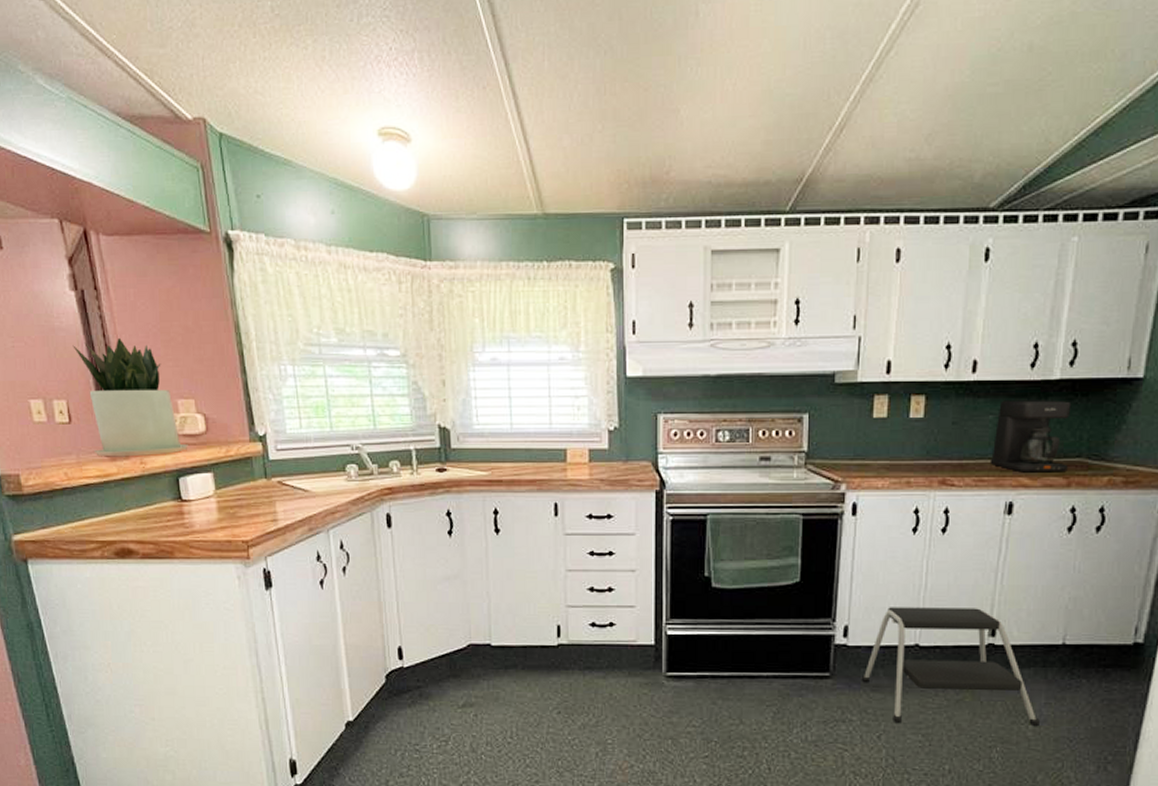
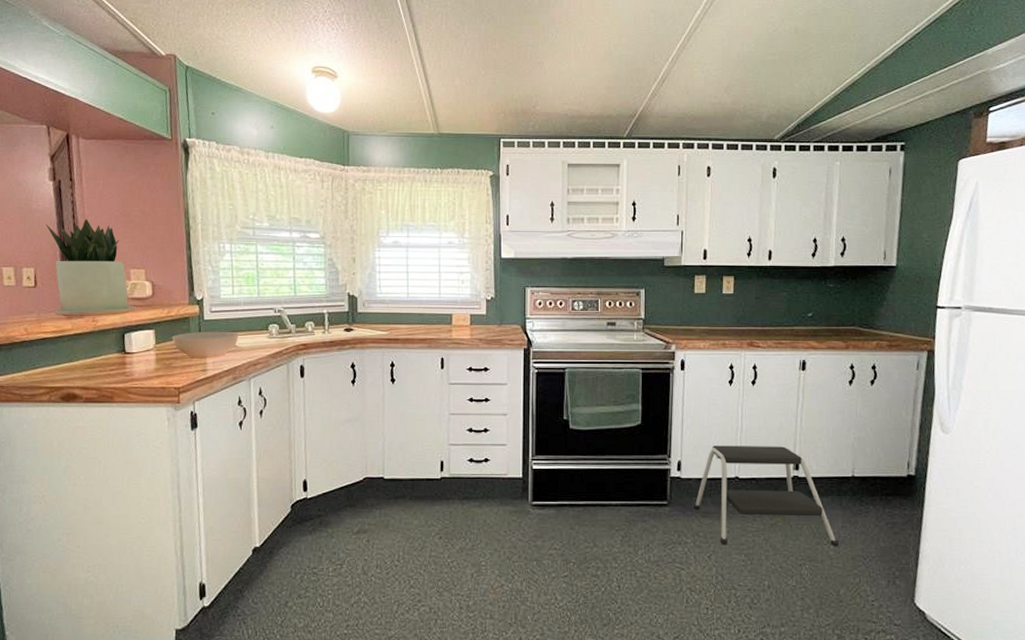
bowl: none [233,473,312,507] -> present [171,331,240,359]
coffee maker: present [989,400,1072,473] -> none [786,281,845,338]

